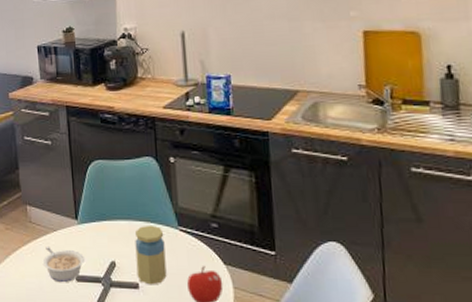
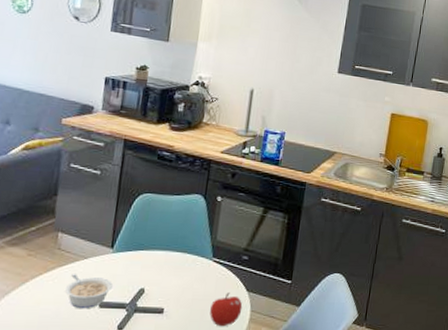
jar: present [135,225,167,285] -> none [164,255,198,310]

